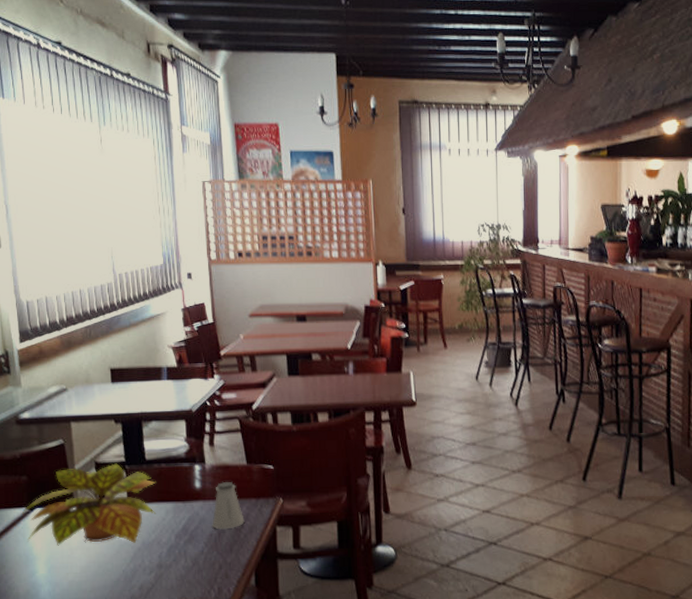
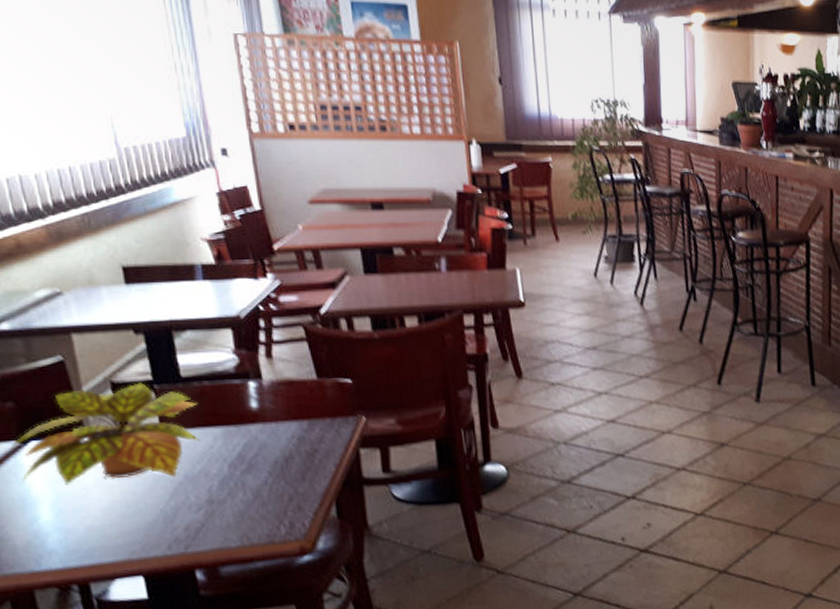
saltshaker: present [212,481,245,530] -> none [276,399,319,456]

